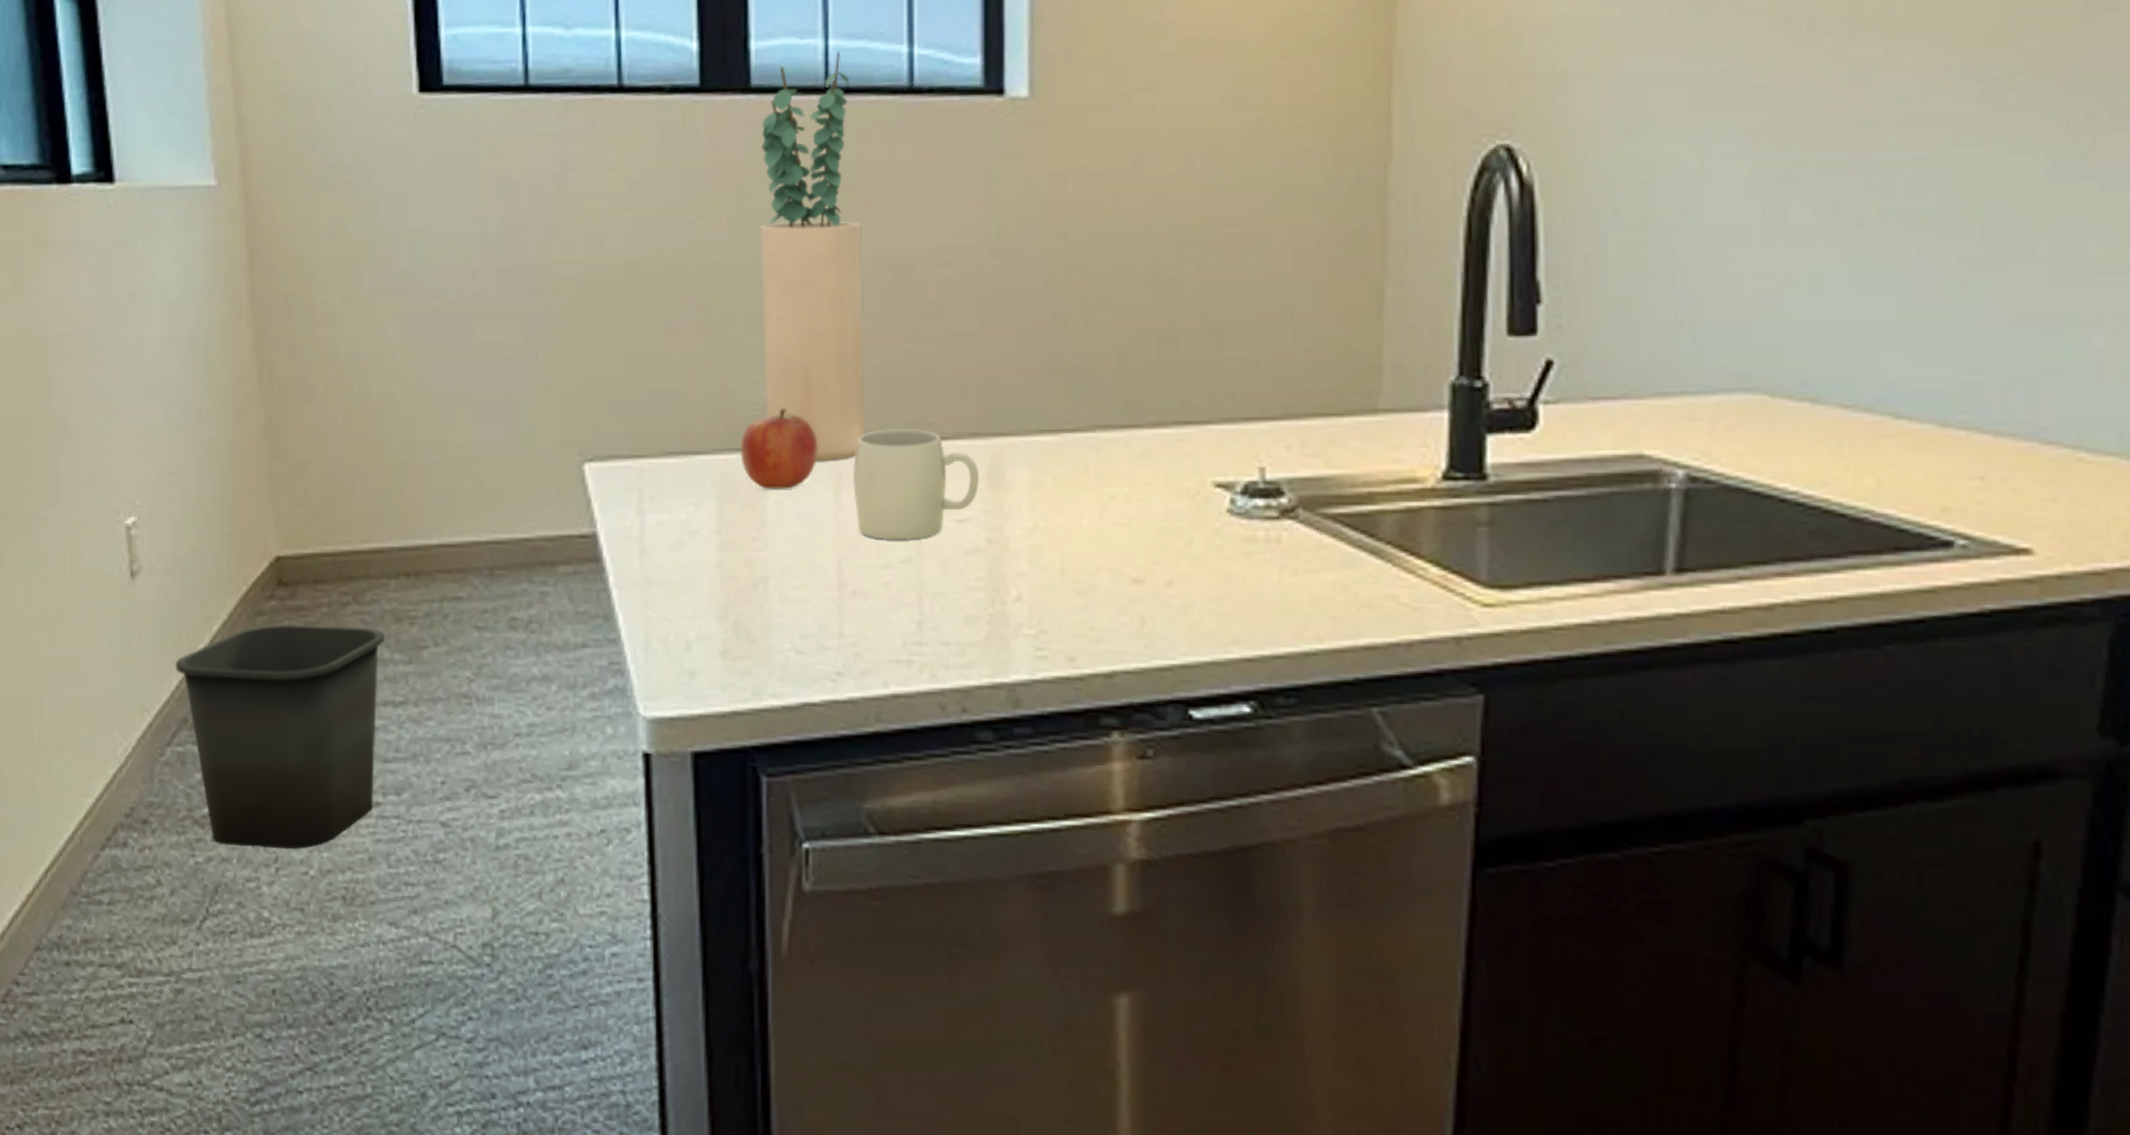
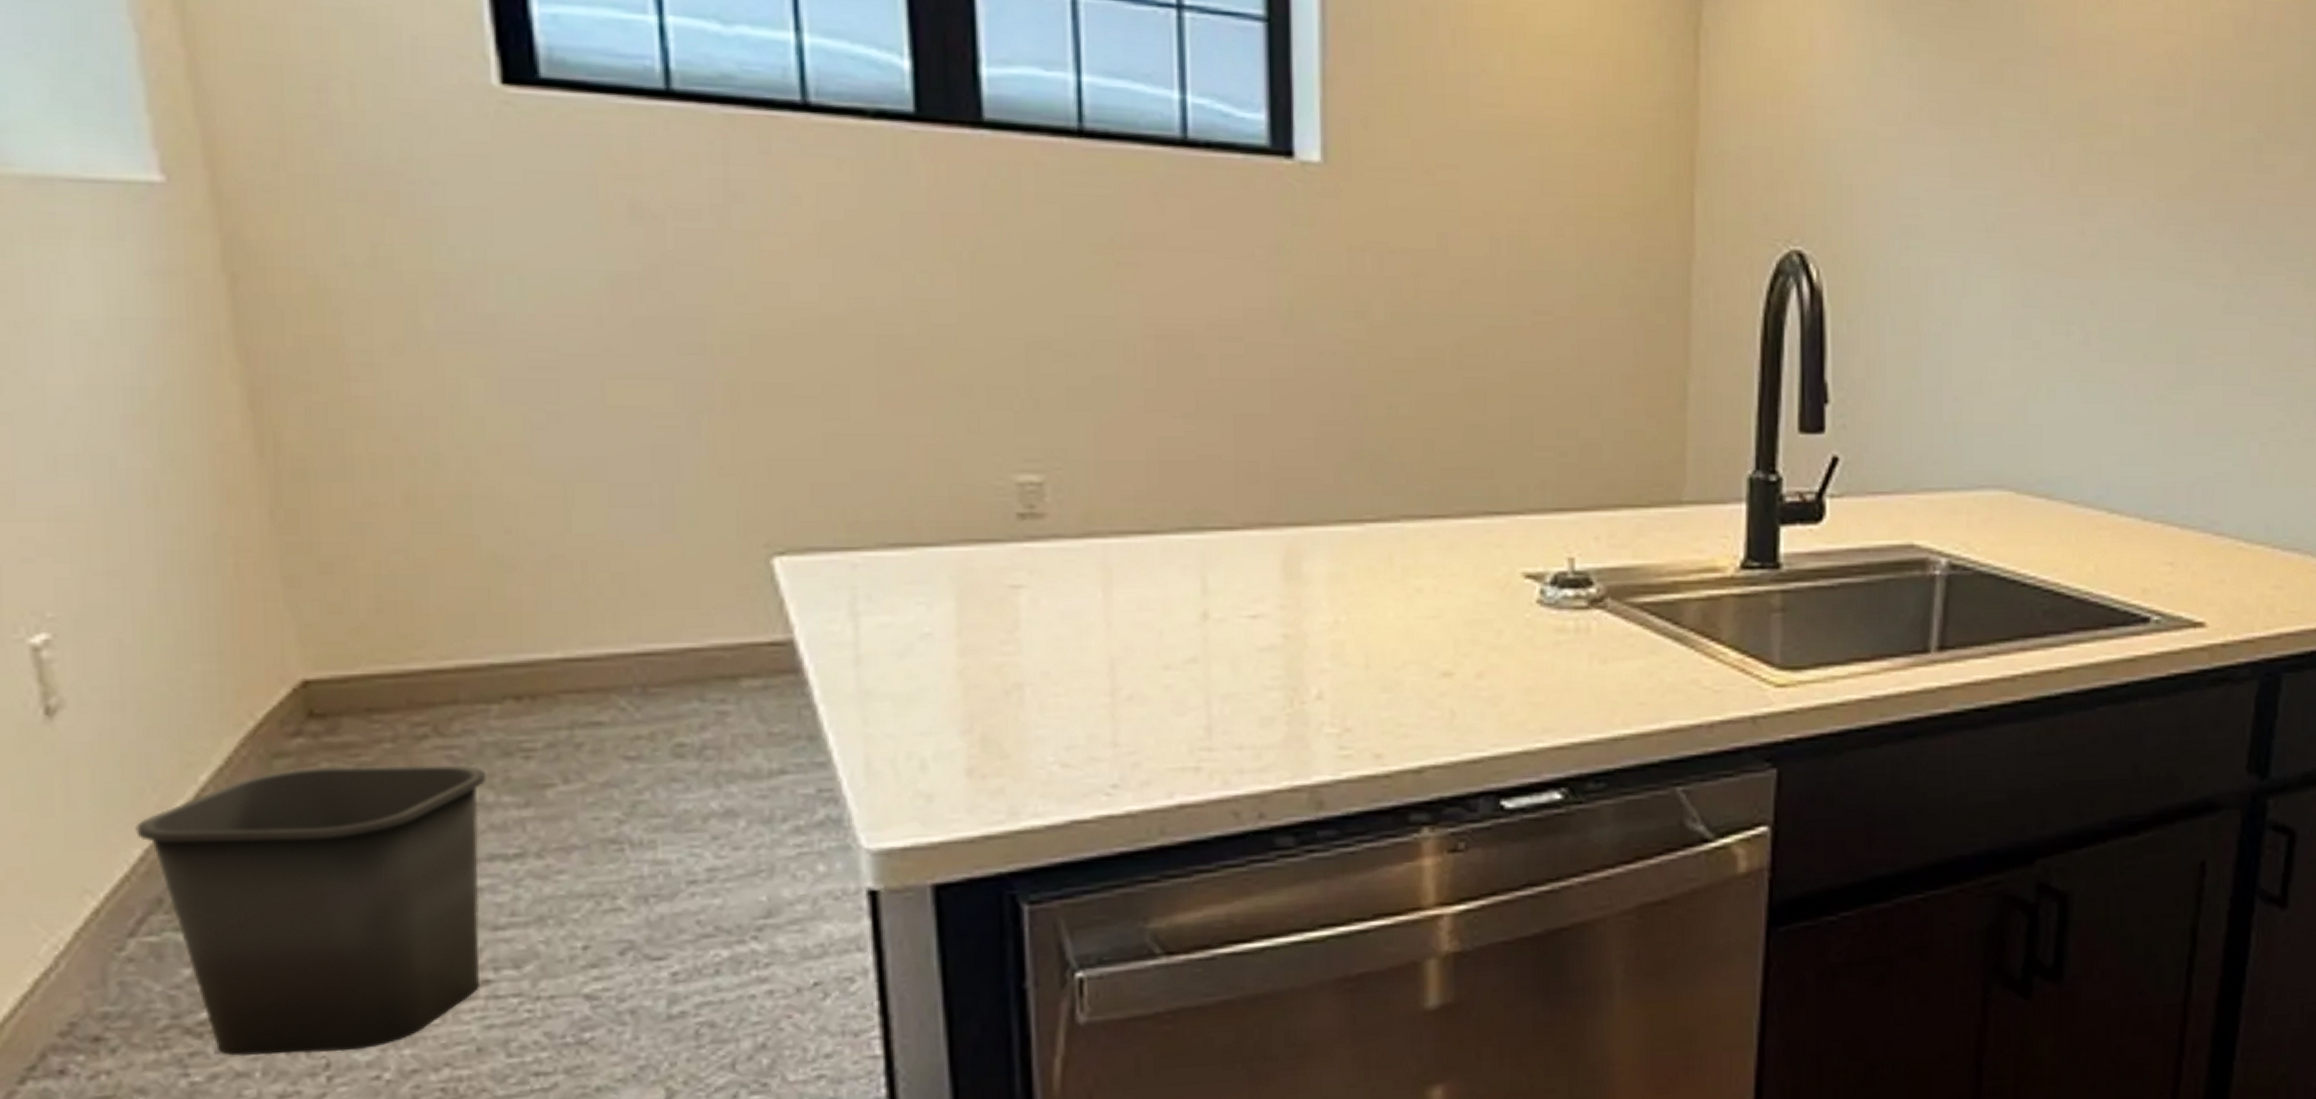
fruit: present [740,408,818,489] -> none [983,494,1081,585]
vase: present [760,51,866,461] -> none [999,90,1138,553]
mug: present [852,428,980,540] -> none [1124,517,1274,639]

